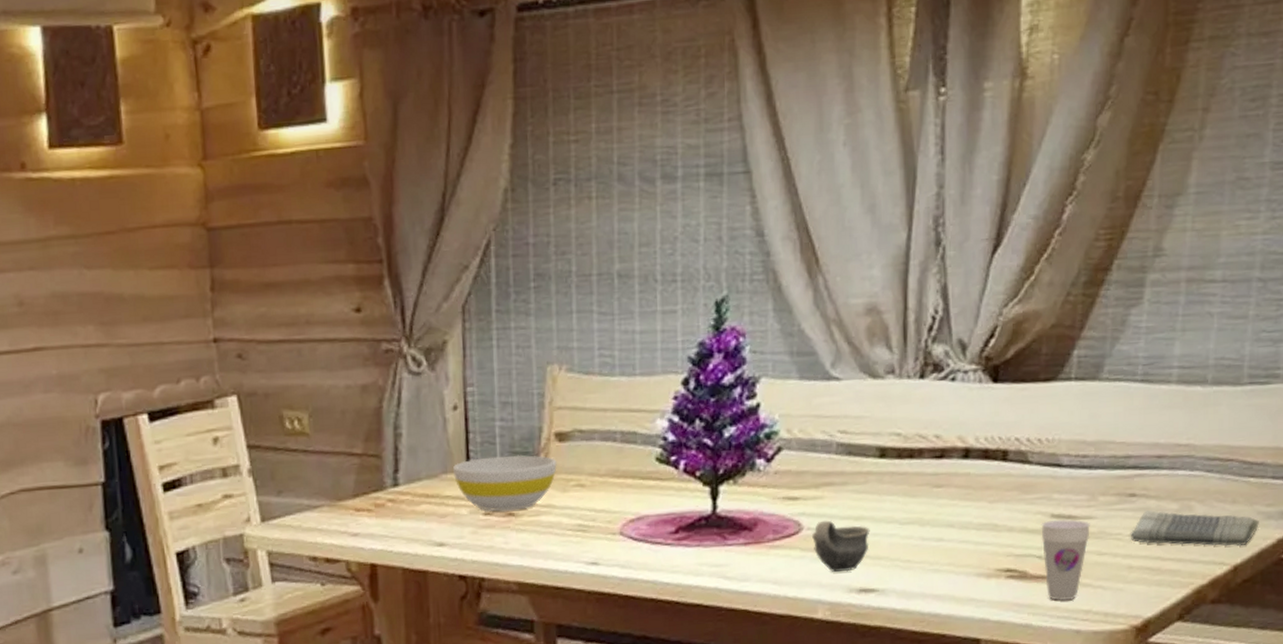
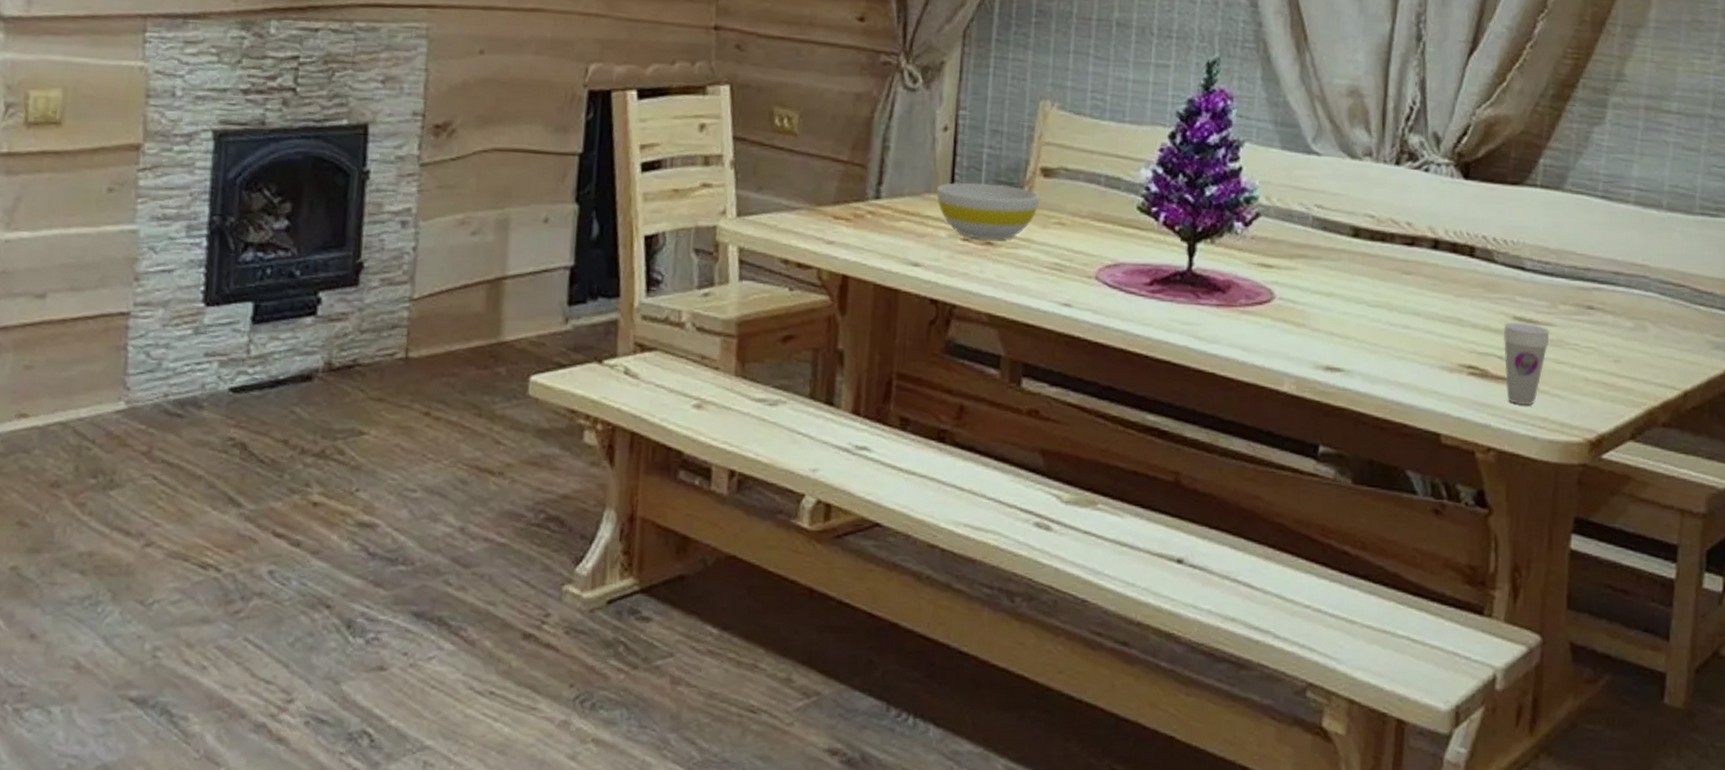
cup: present [811,520,870,572] -> none [1282,292,1340,347]
dish towel: present [1131,509,1259,547] -> none [1588,324,1708,373]

